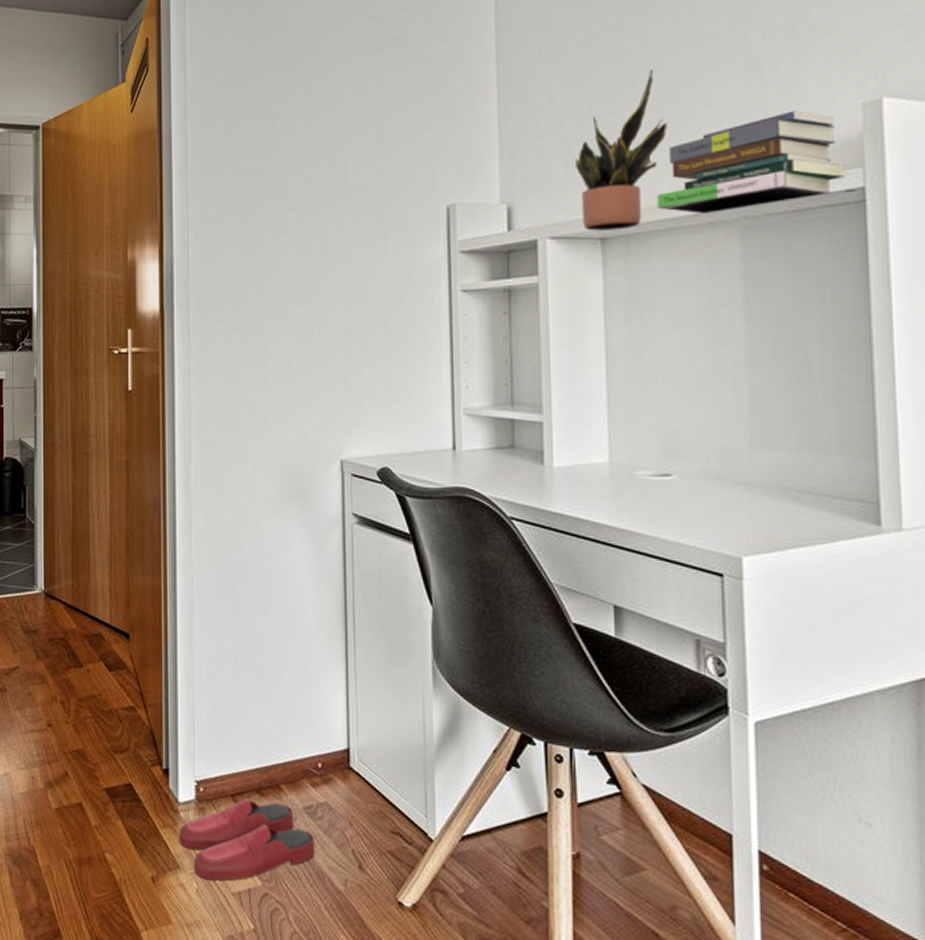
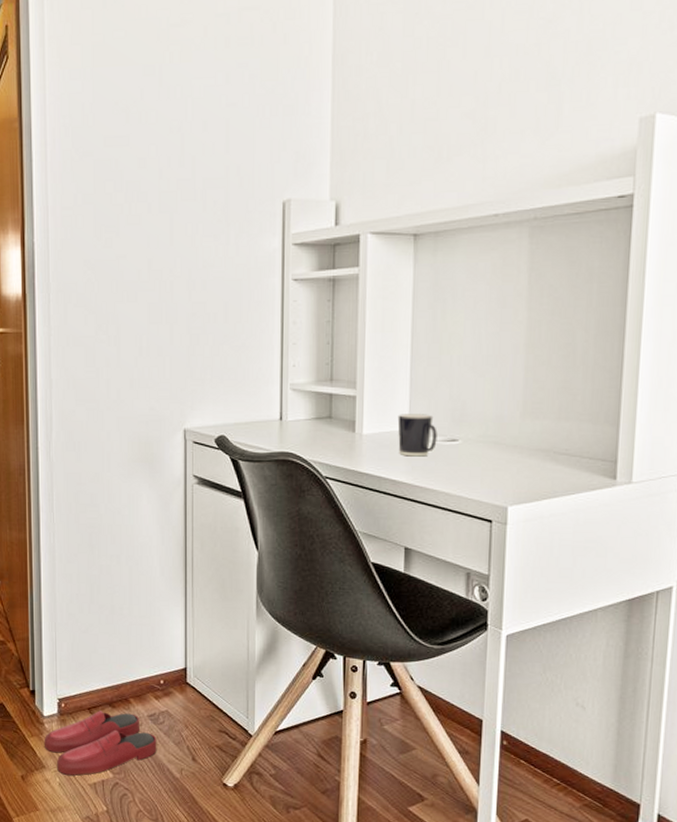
potted plant: present [576,70,667,231] -> none [397,79,477,228]
mug: none [595,443,646,495] -> present [397,414,437,457]
books: present [656,110,847,215] -> none [463,122,621,215]

